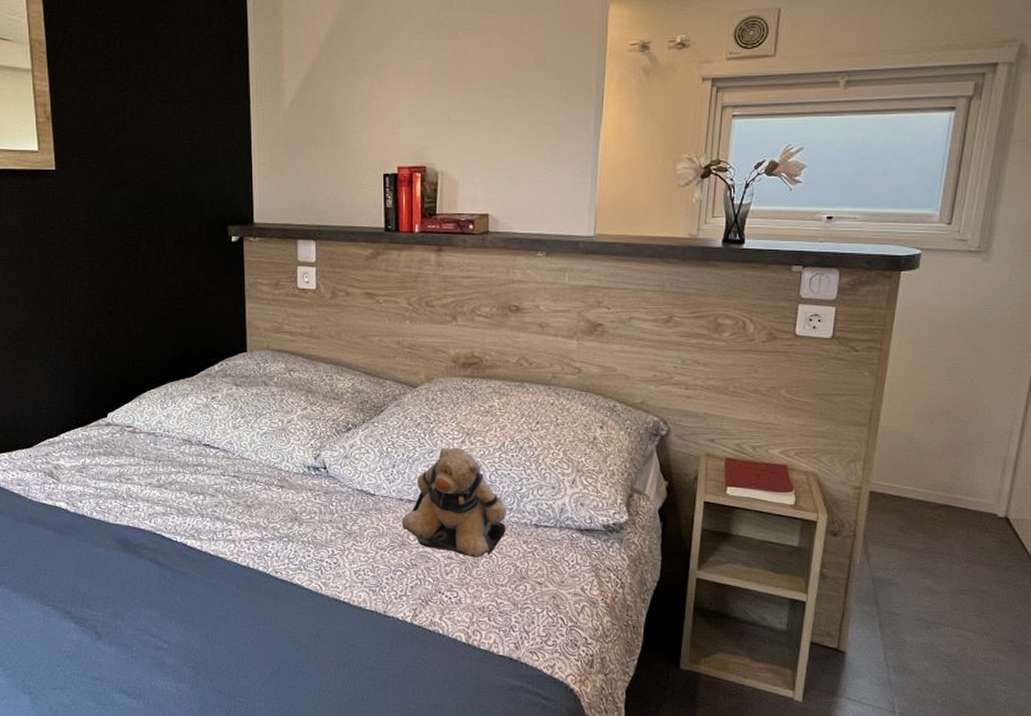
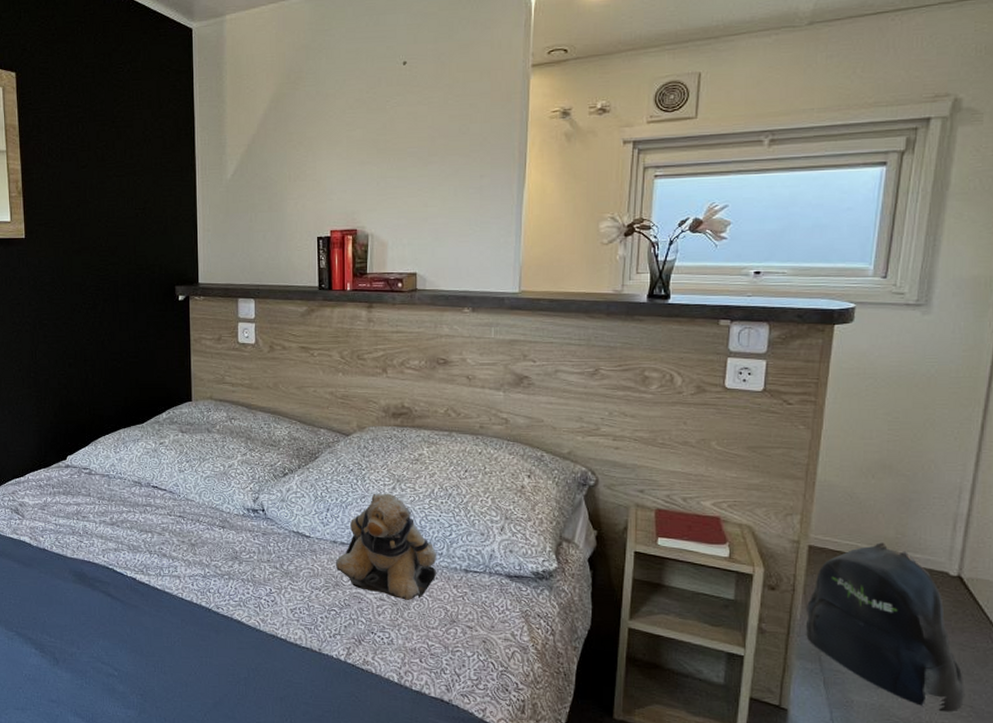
backpack: none [864,487,1007,647] -> present [805,543,964,711]

